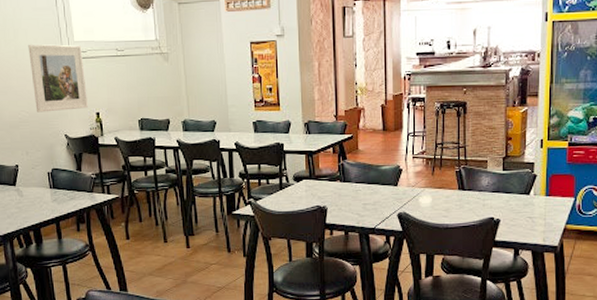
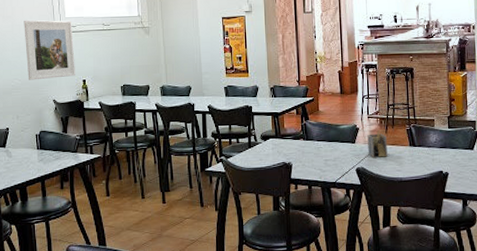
napkin holder: none [411,171,433,202] -> present [367,130,388,158]

